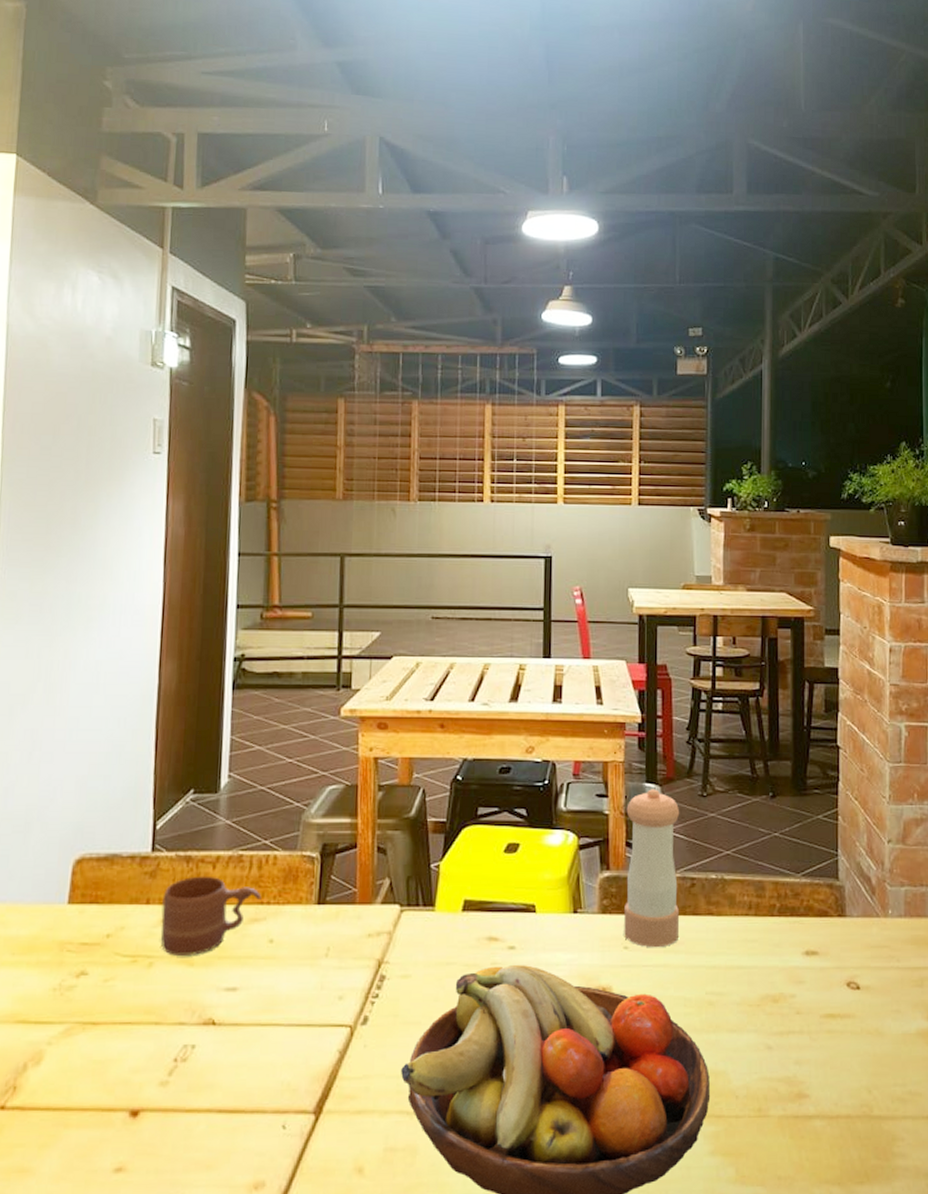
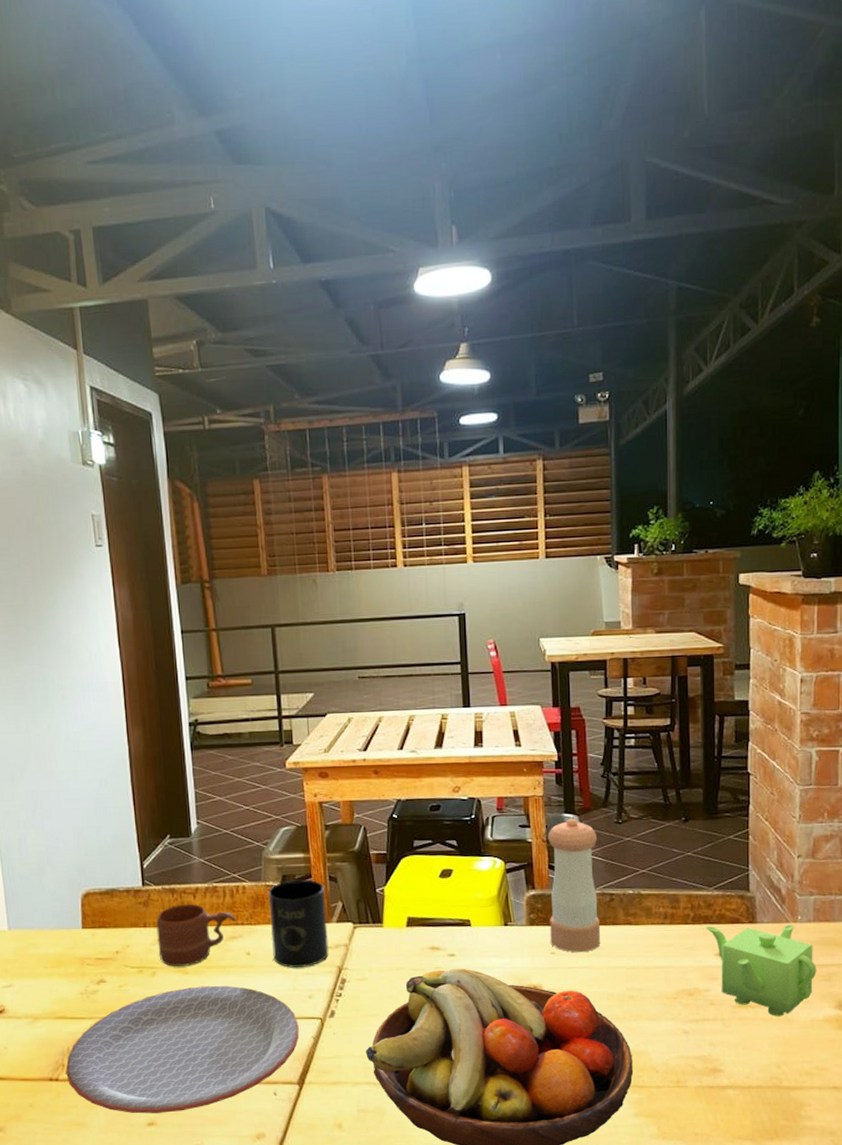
plate: none [16,981,323,1155] -> present [66,985,299,1114]
mug: none [301,850,370,960] -> present [268,879,329,968]
teapot: none [792,919,909,1029] -> present [705,924,817,1017]

